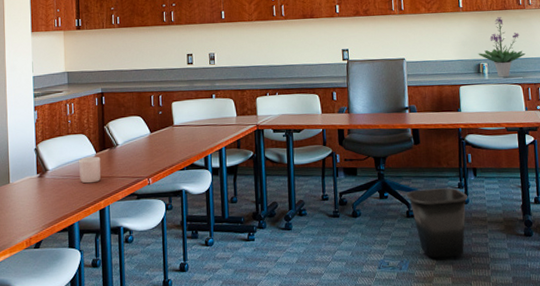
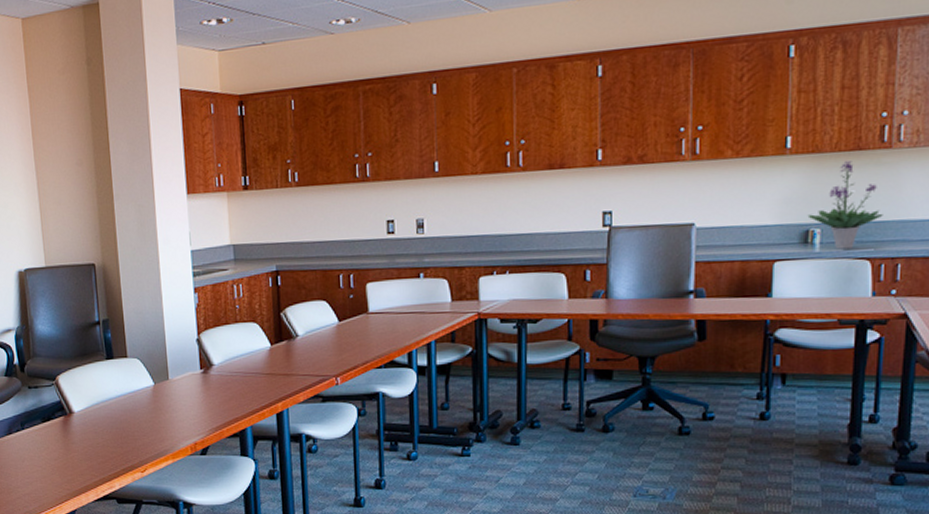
mug: present [78,156,102,184] -> none [249,349,278,382]
waste bin: present [407,188,468,258] -> none [681,399,770,487]

